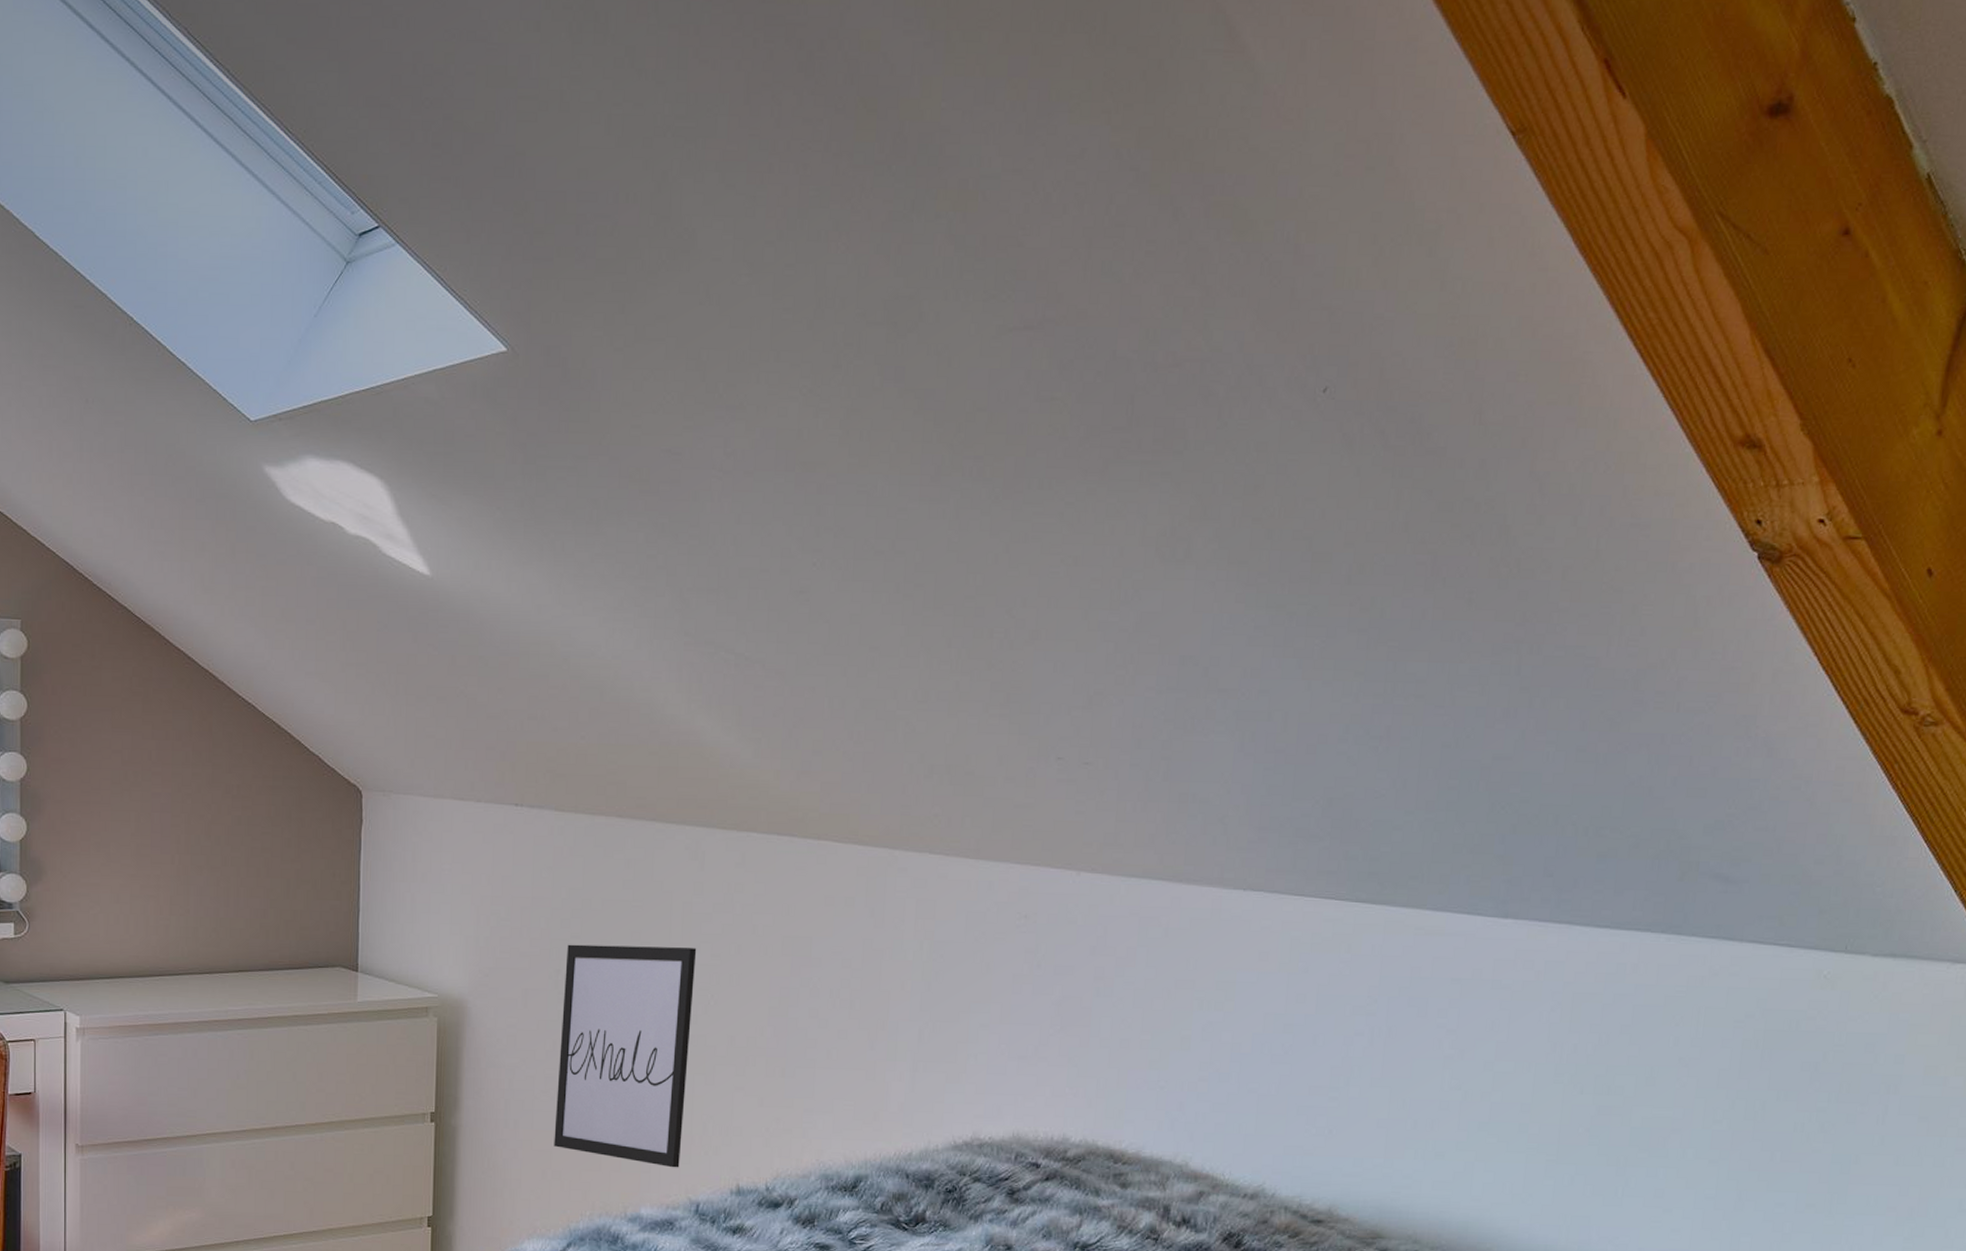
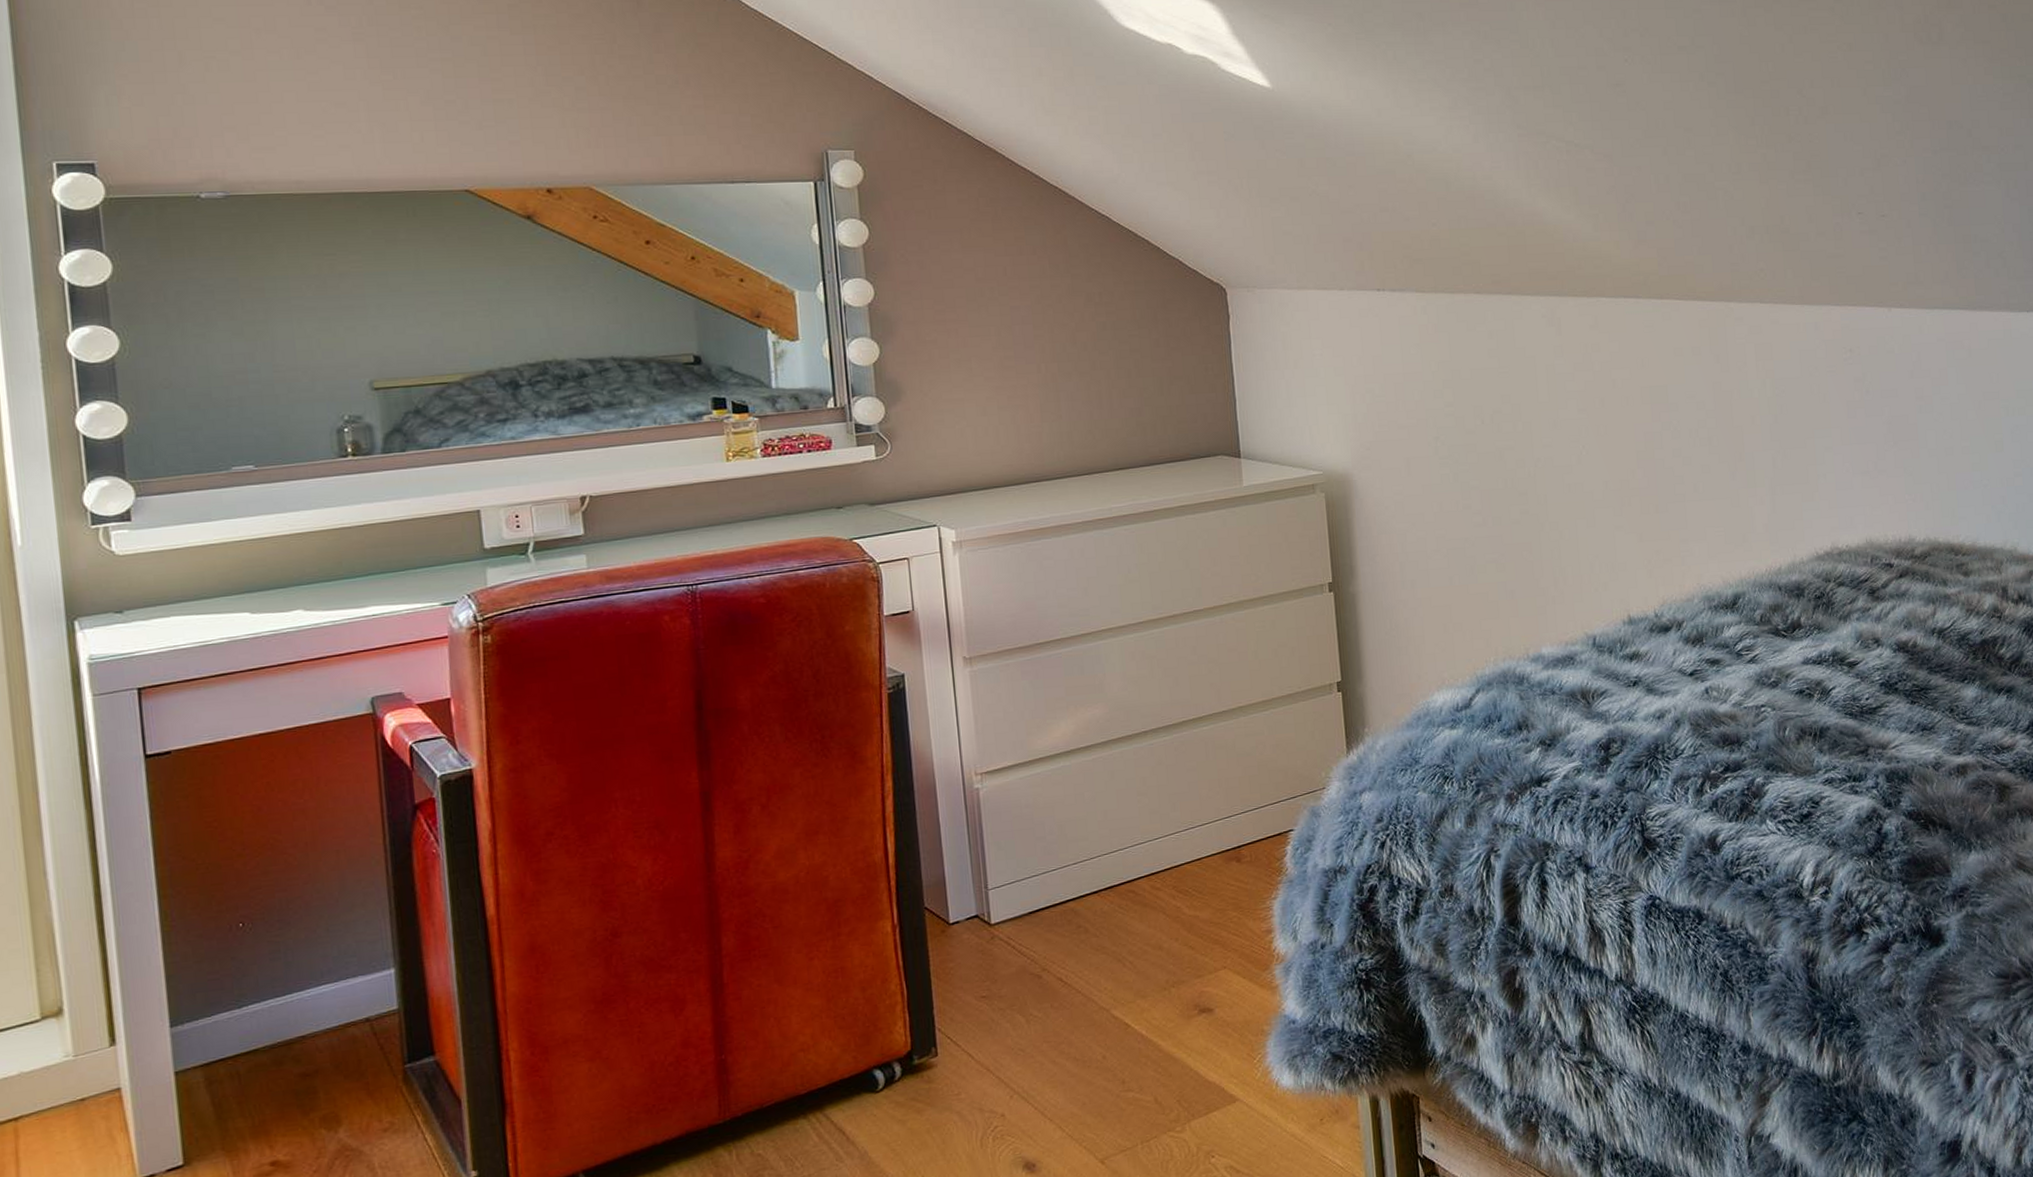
wall art: present [554,944,697,1168] -> none [1442,405,1573,607]

